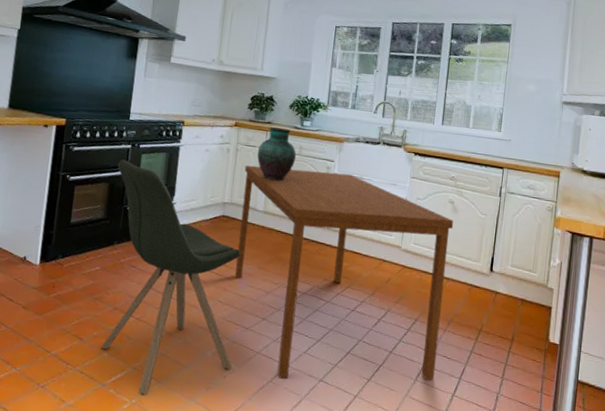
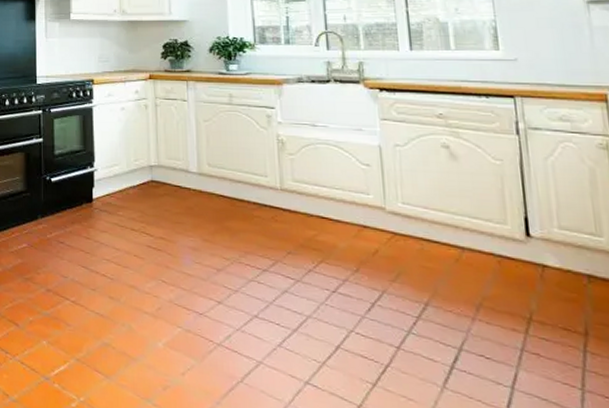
chair: present [100,159,241,396] -> none [31,126,190,393]
dining table: present [235,165,454,381] -> none [168,121,472,389]
vase: present [257,126,297,181] -> none [179,75,227,137]

